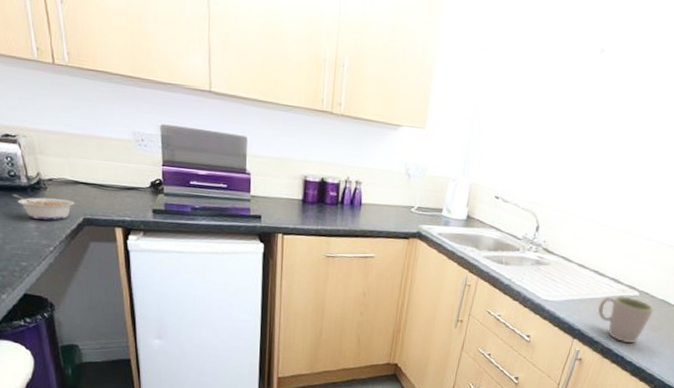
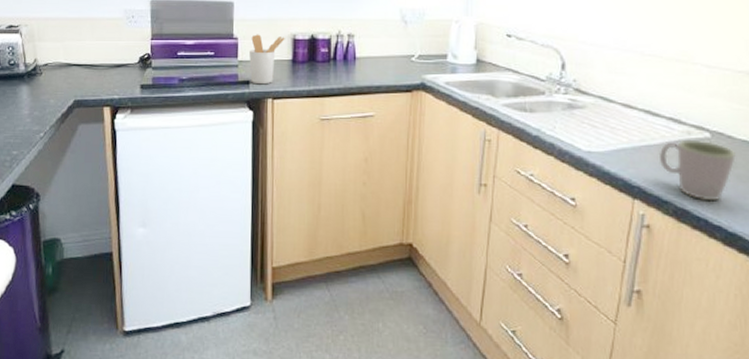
legume: present [12,193,75,220] -> none [10,81,67,105]
utensil holder: none [261,171,297,220] -> present [249,34,285,85]

